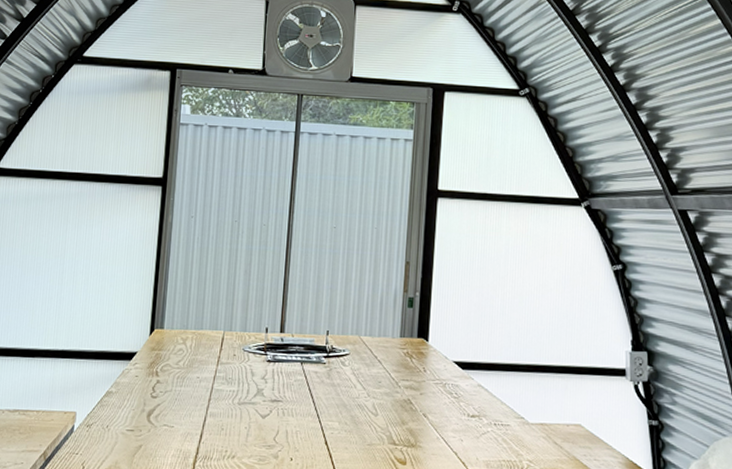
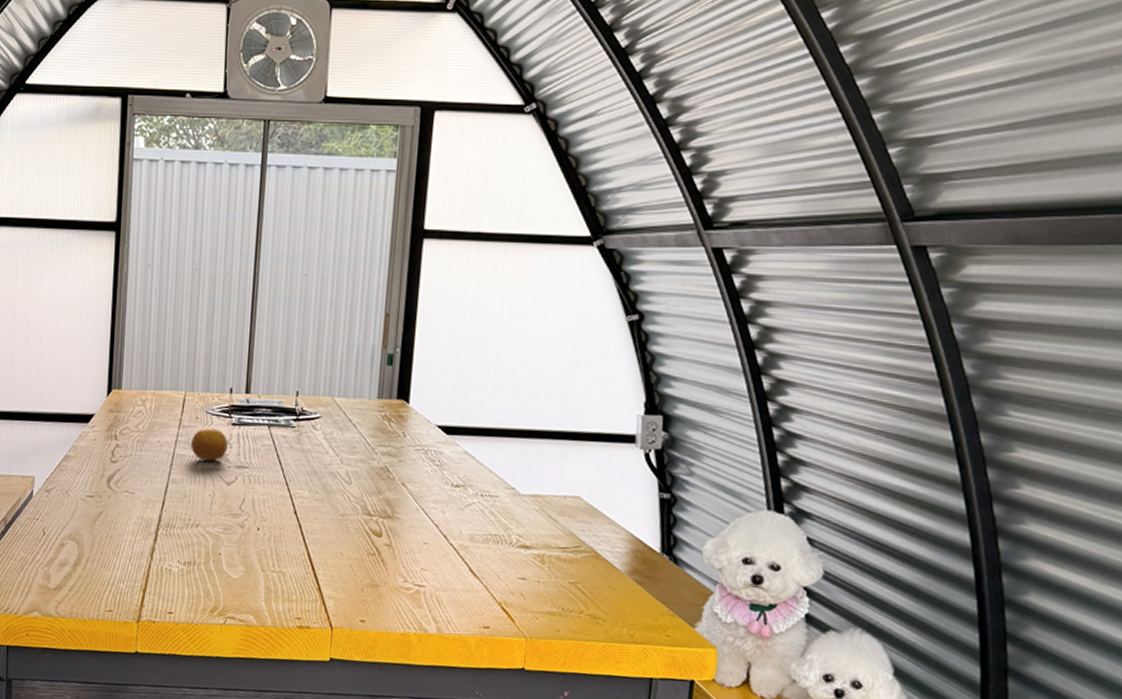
fruit: none [228,364,263,396] -> present [191,428,228,462]

